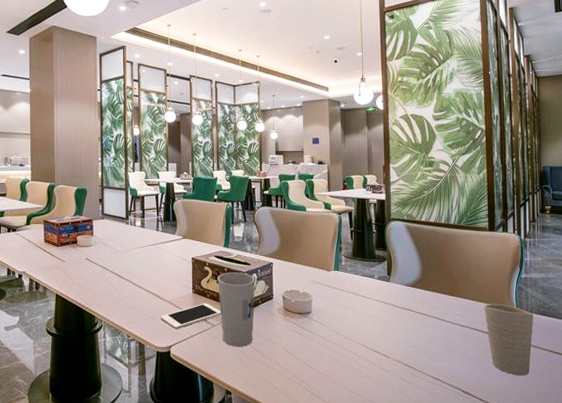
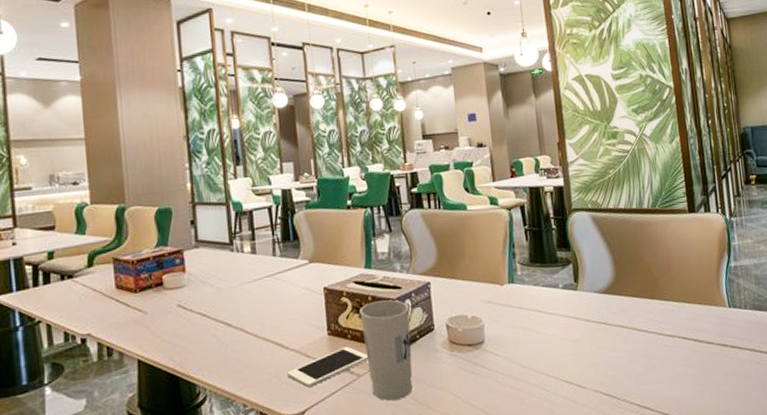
cup: present [484,303,533,376] -> none [691,302,750,390]

